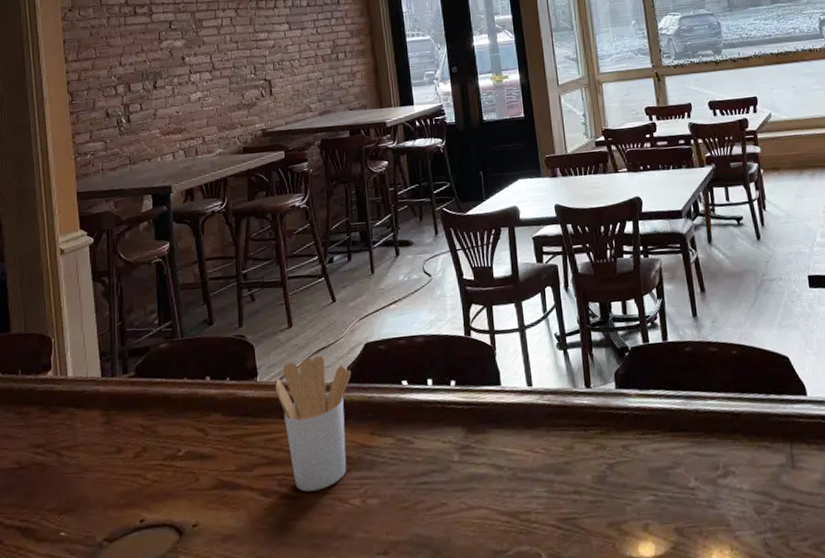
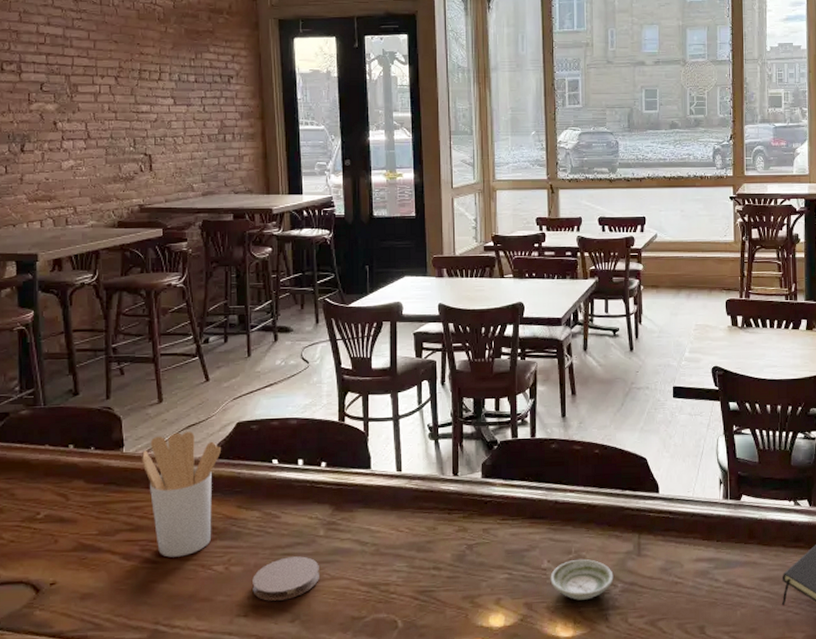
coaster: none [390,485,457,536] -> present [252,556,319,601]
saucer: none [699,475,769,523] -> present [550,559,614,600]

